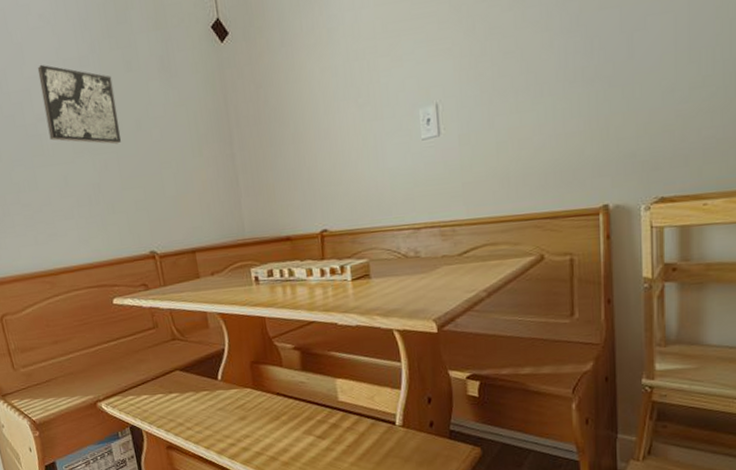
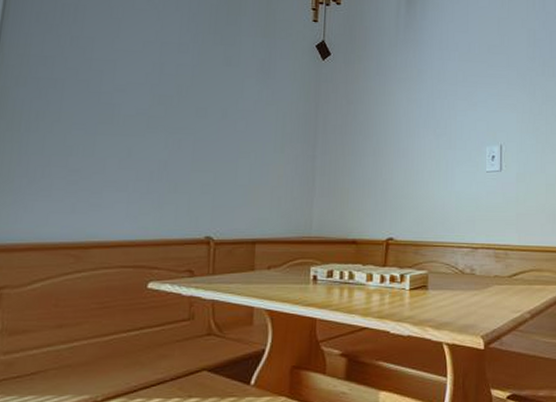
wall art: present [37,64,122,145] -> none [124,41,208,127]

